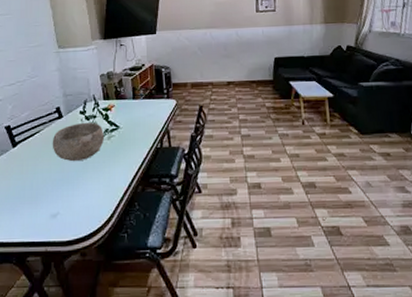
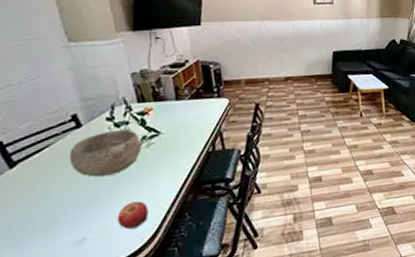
fruit: none [82,186,107,211] -> present [117,201,149,230]

